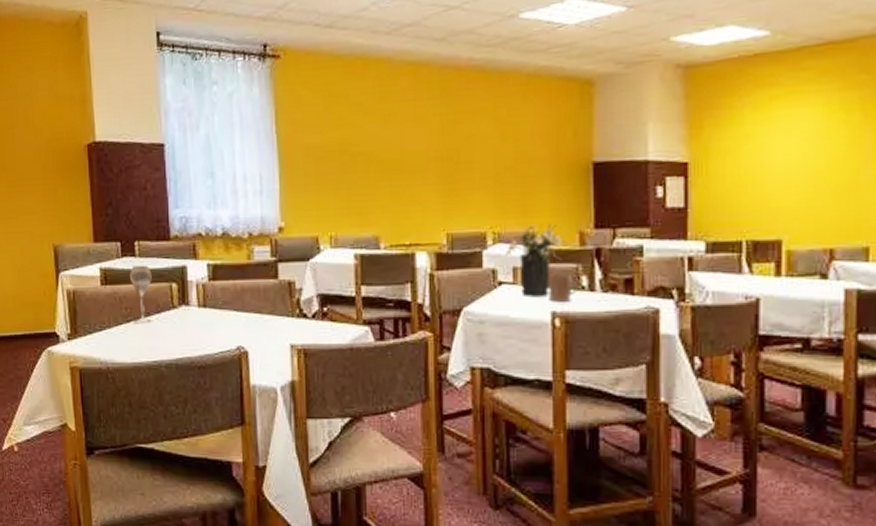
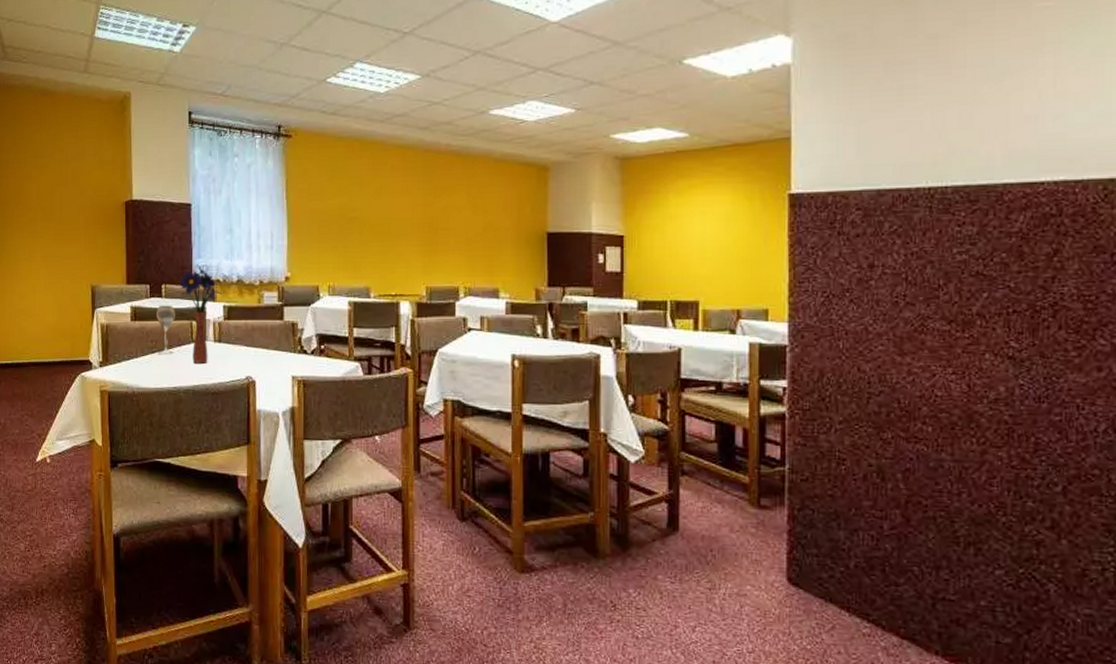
flower arrangement: none [154,216,206,334] -> present [179,264,223,365]
flower arrangement: present [506,224,567,298] -> none [475,281,525,342]
cup: present [549,273,578,302] -> none [509,323,534,347]

